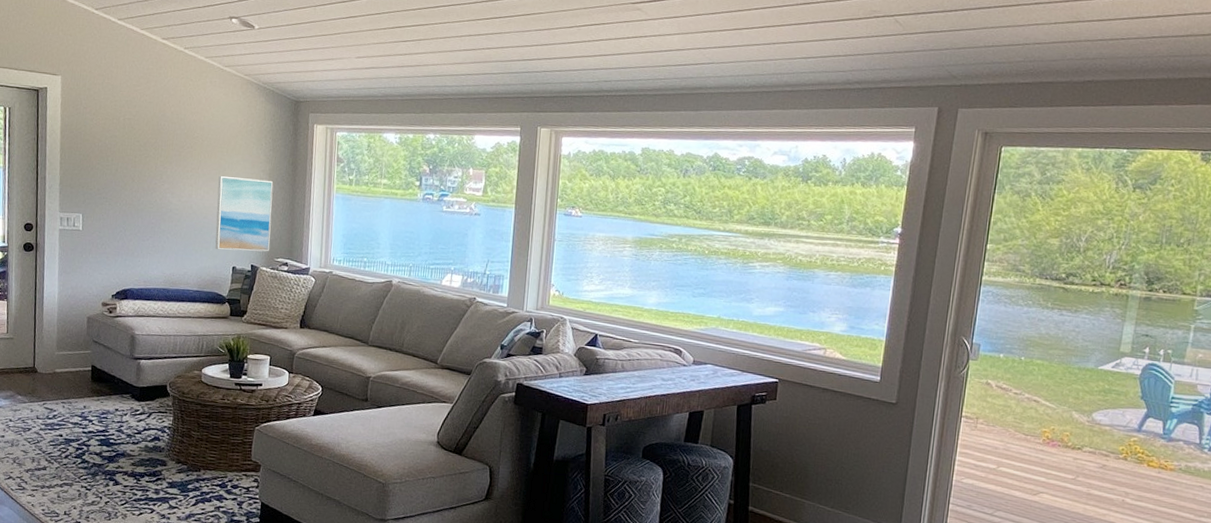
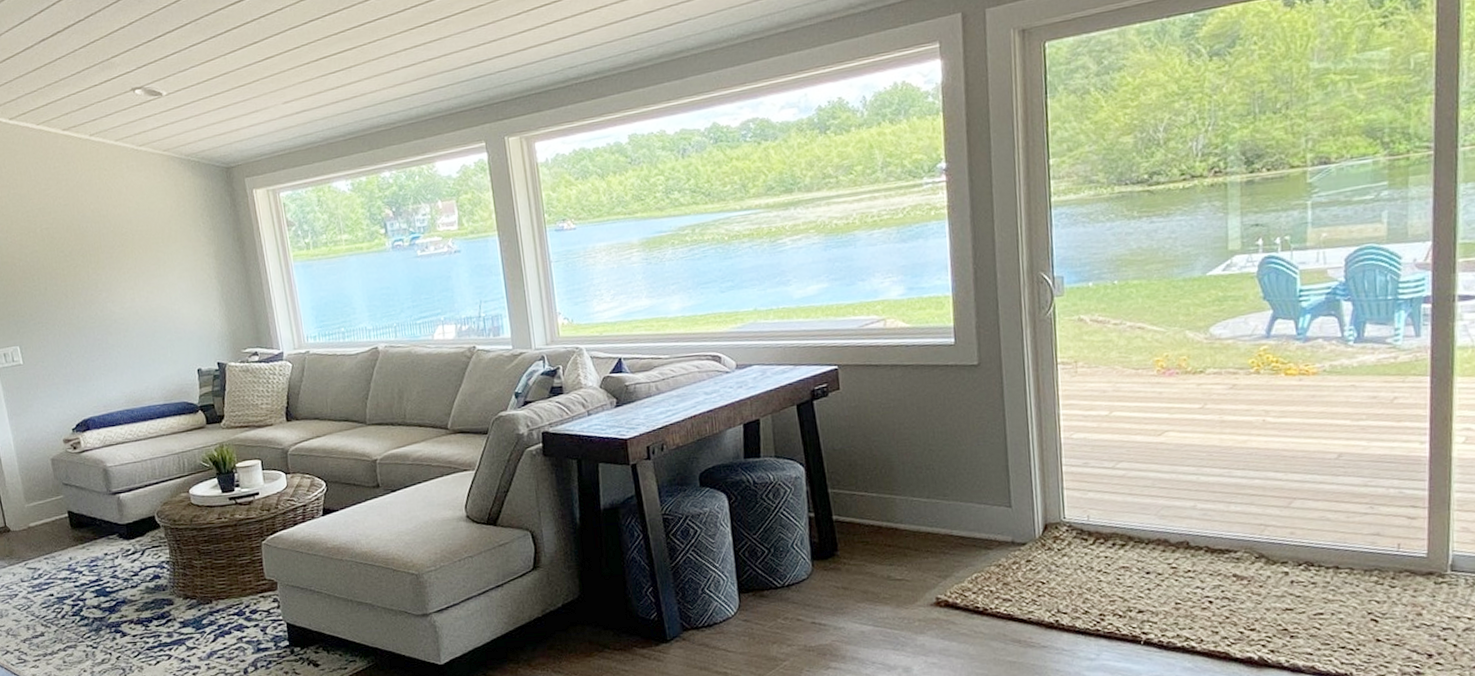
wall art: present [215,176,274,252] -> none [159,263,235,354]

